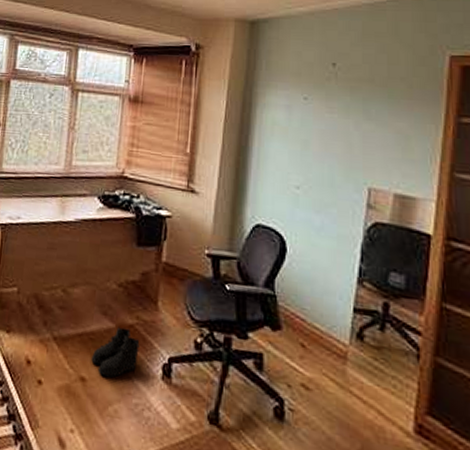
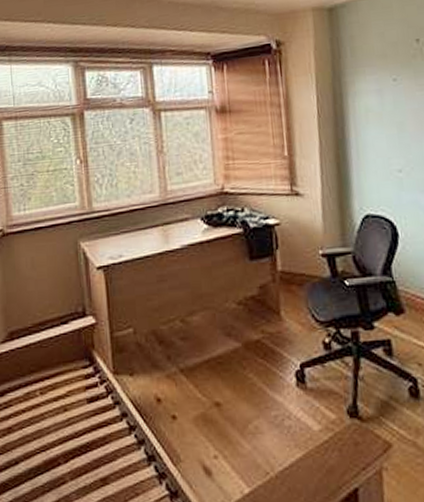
boots: present [91,327,140,379] -> none [222,344,270,397]

